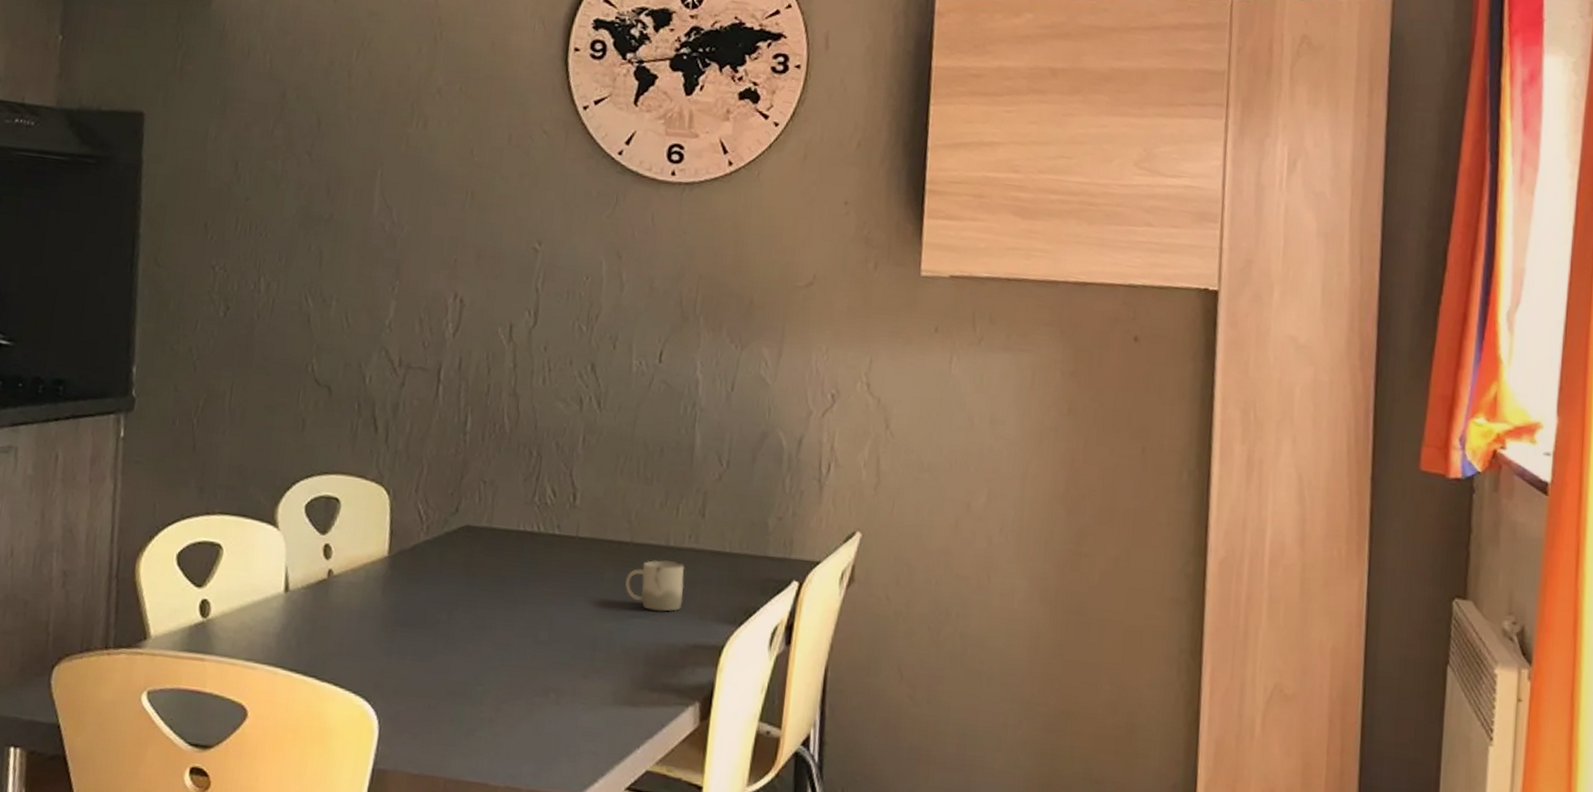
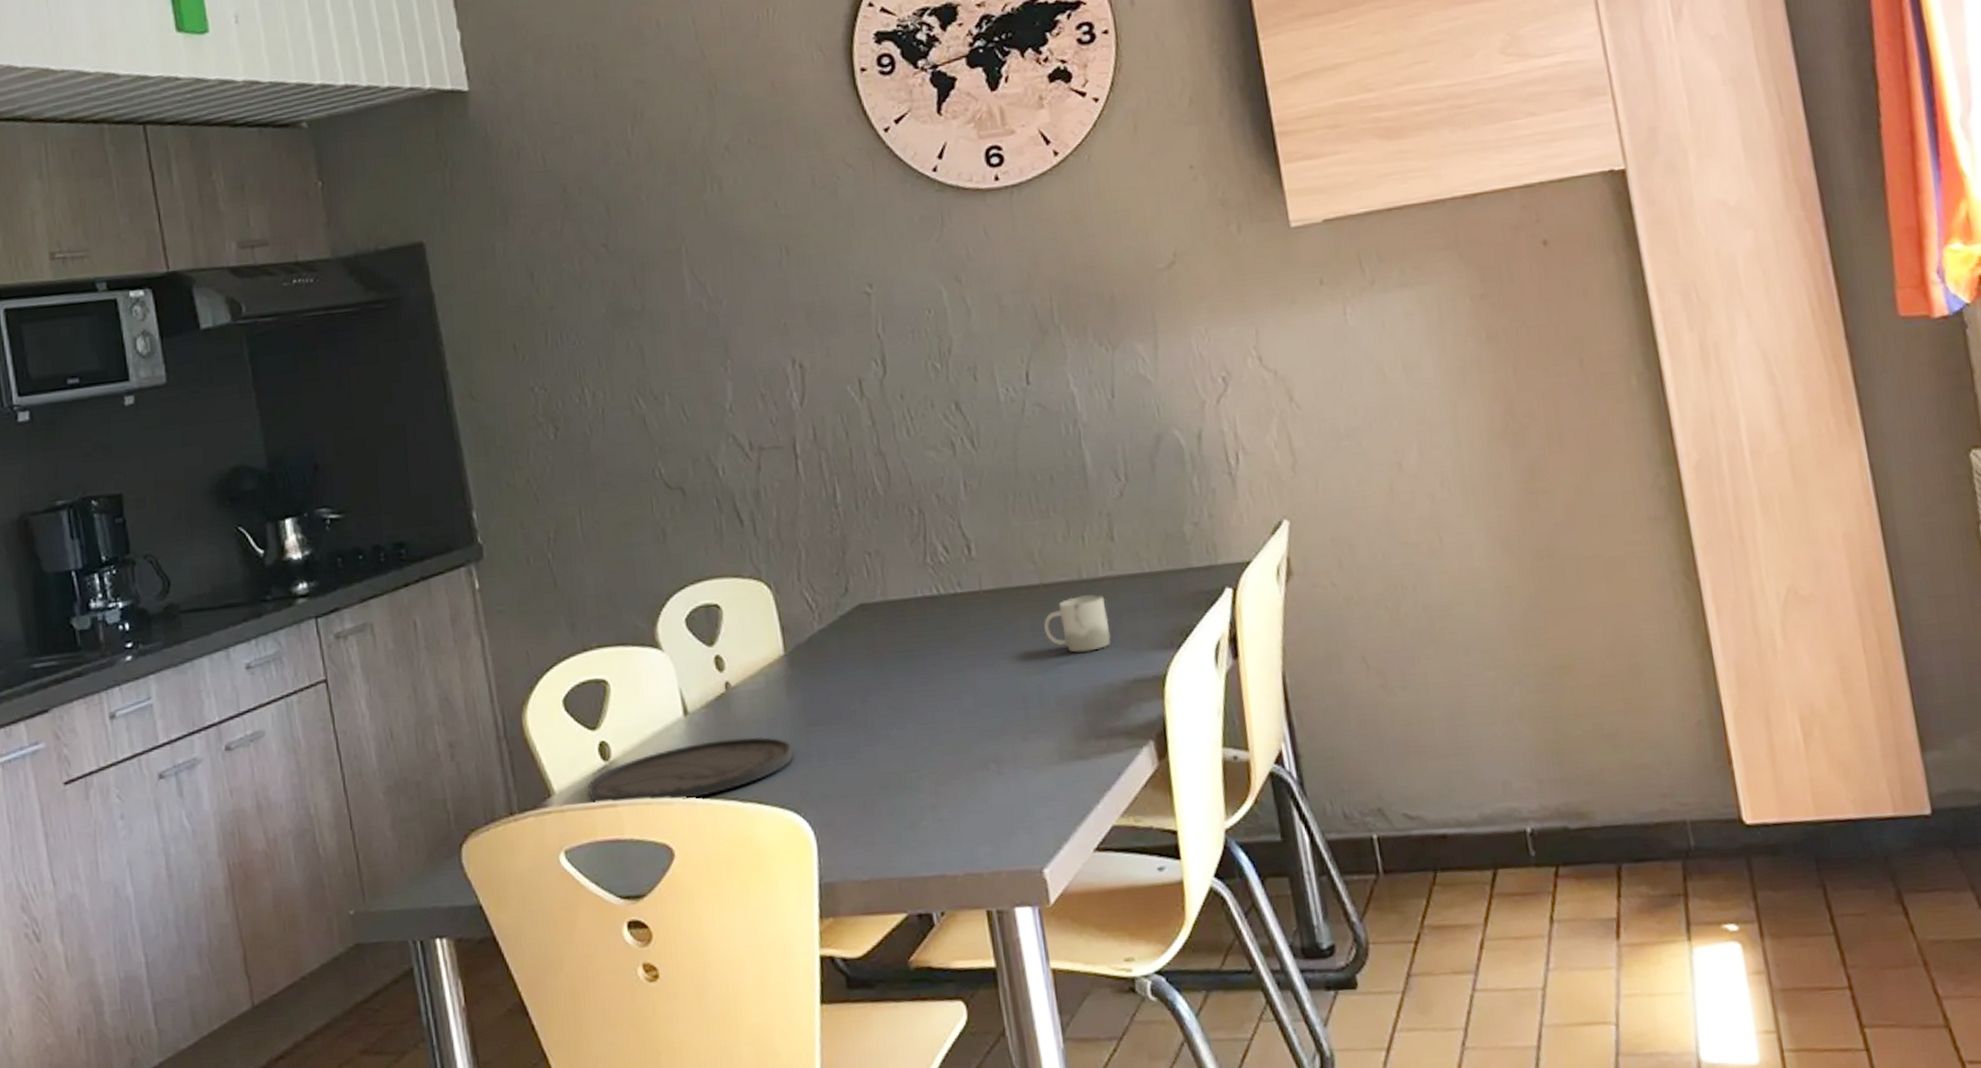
plate: none [181,619,376,669] -> present [588,736,793,804]

